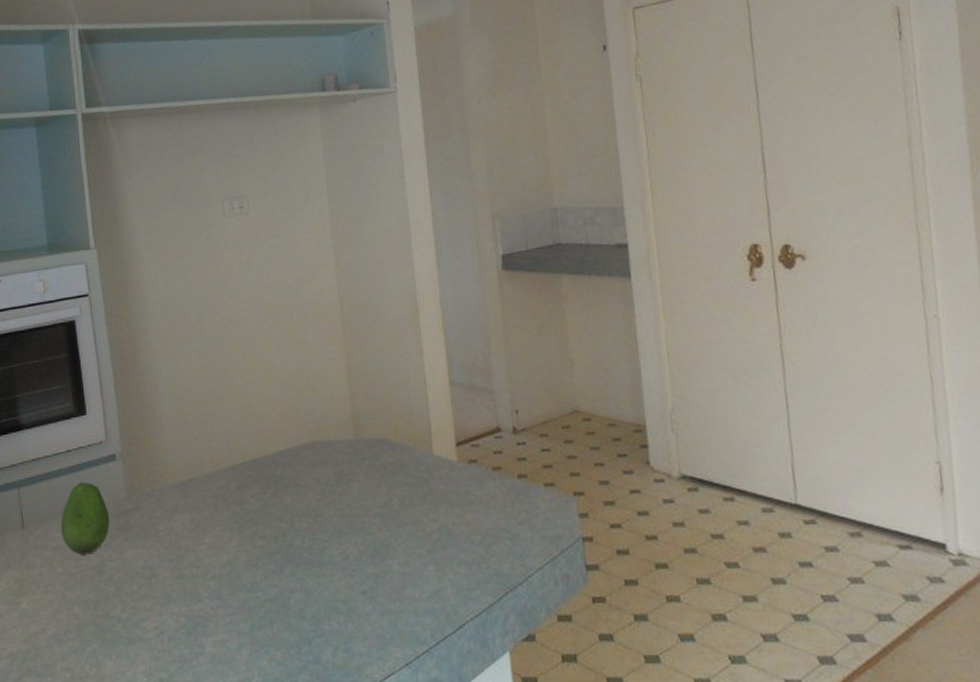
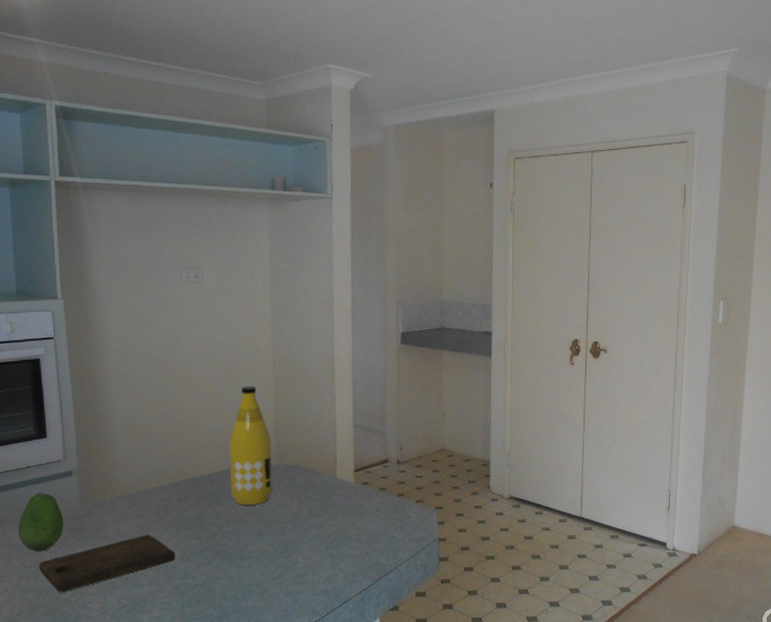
cutting board: none [85,533,239,607] -> present [39,534,175,593]
bottle: none [293,338,353,494] -> present [229,386,273,505]

